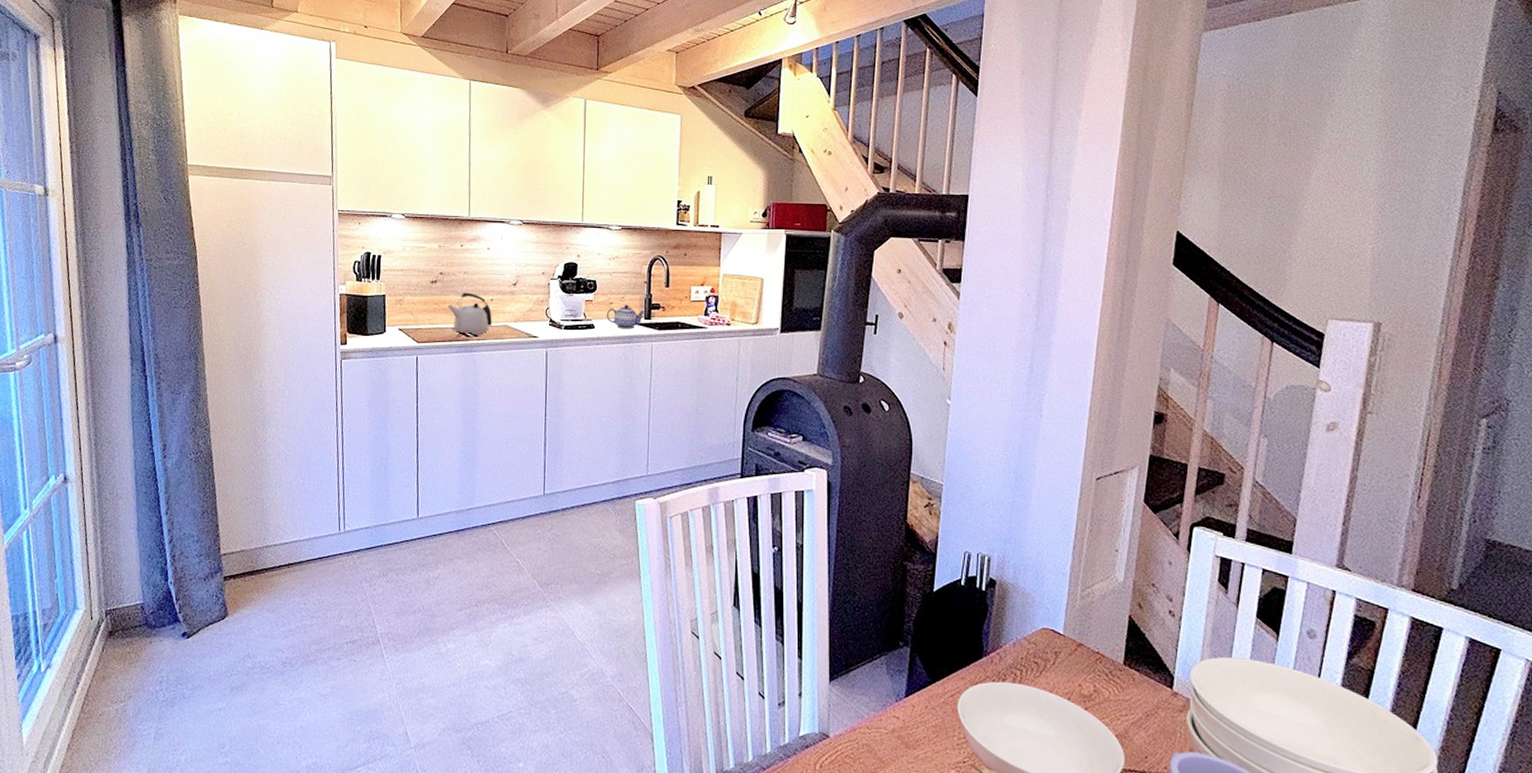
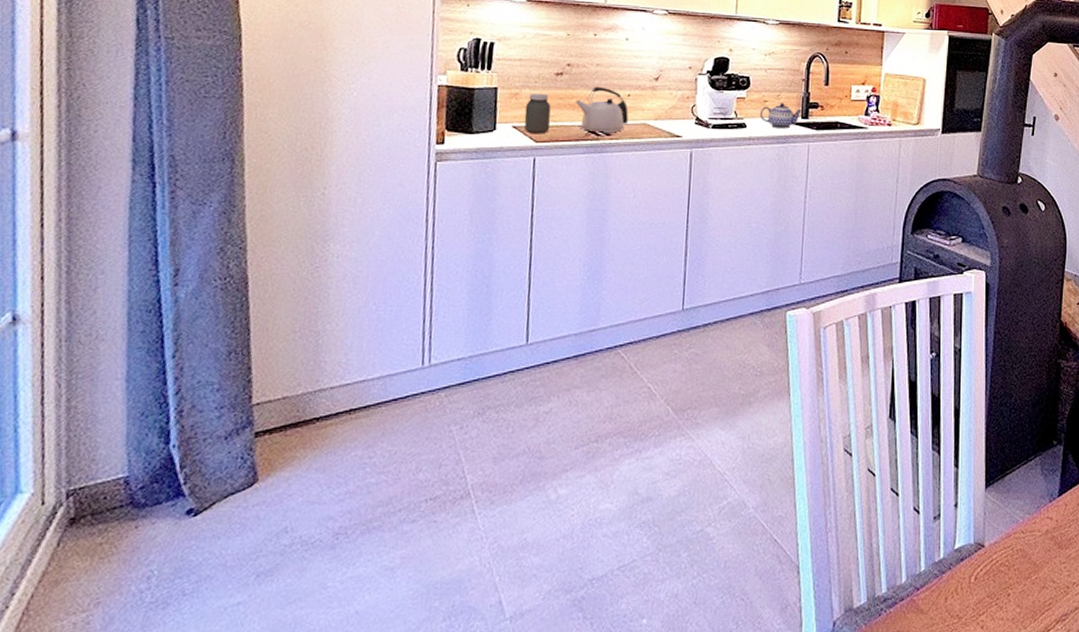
jar: none [407,299,429,336] -> present [524,93,551,134]

